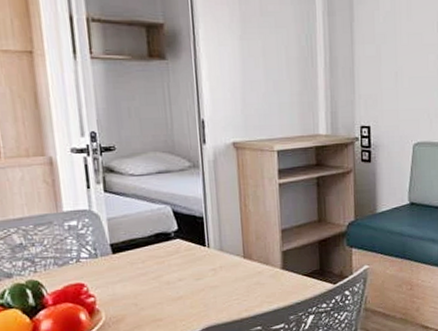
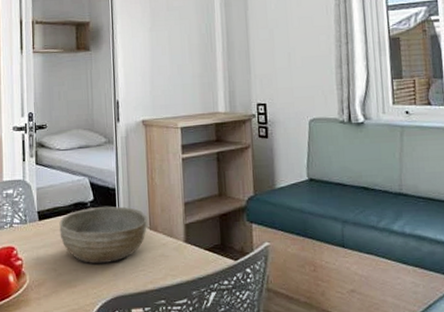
bowl: none [138,235,242,296] -> present [59,206,148,264]

